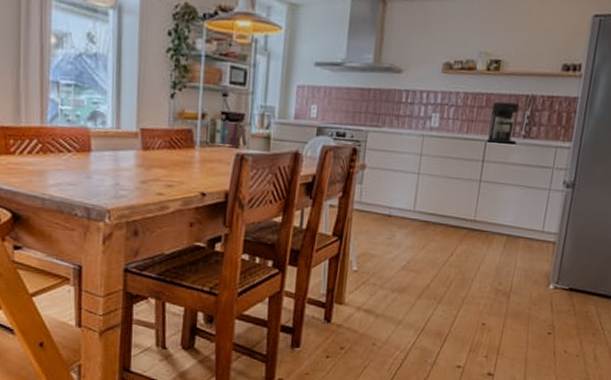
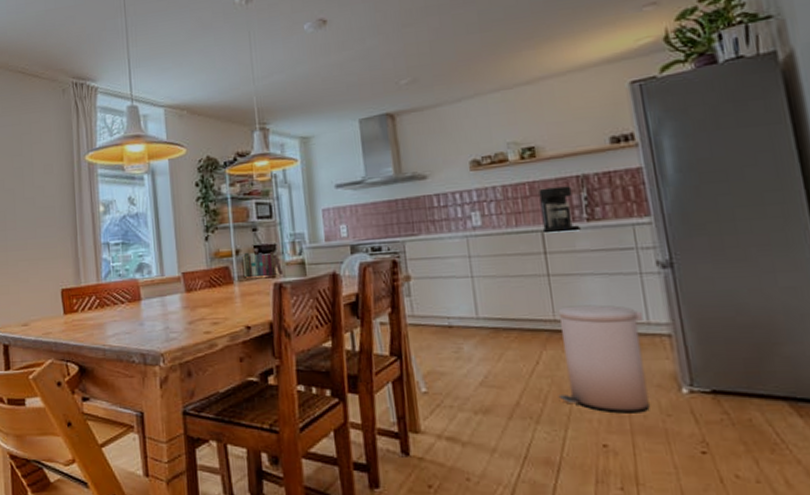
pedal bin: none [460,209,541,301] -> present [558,304,650,414]

